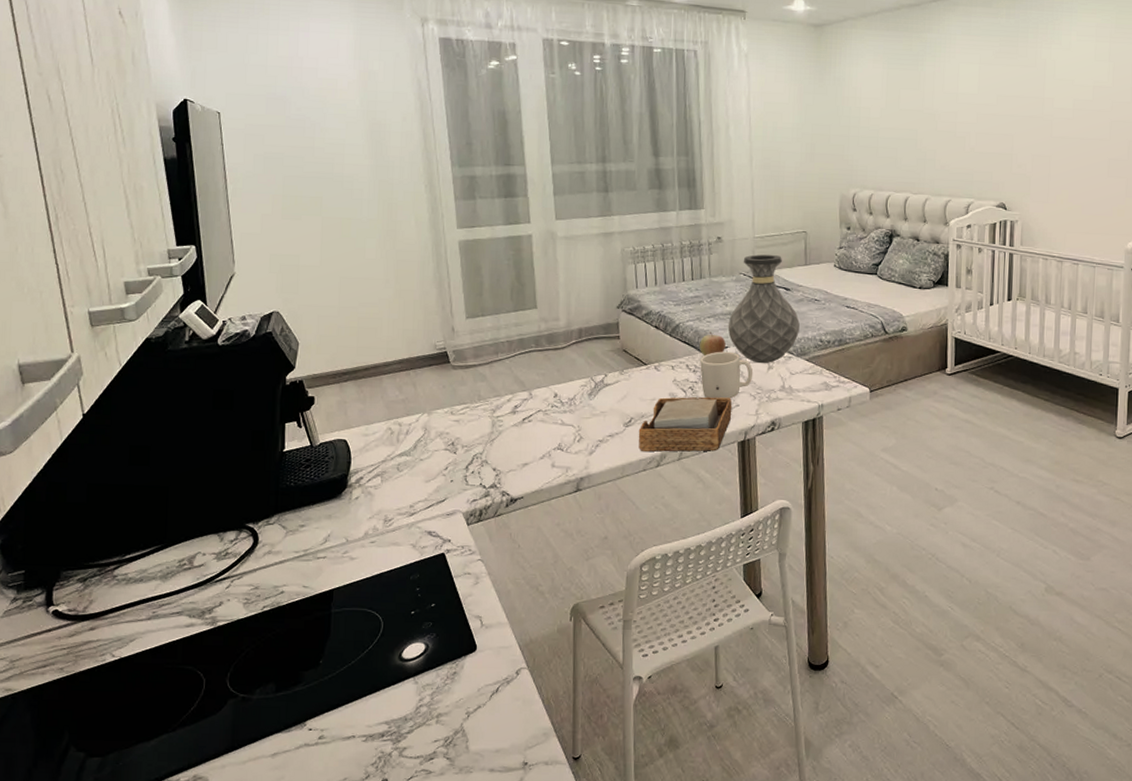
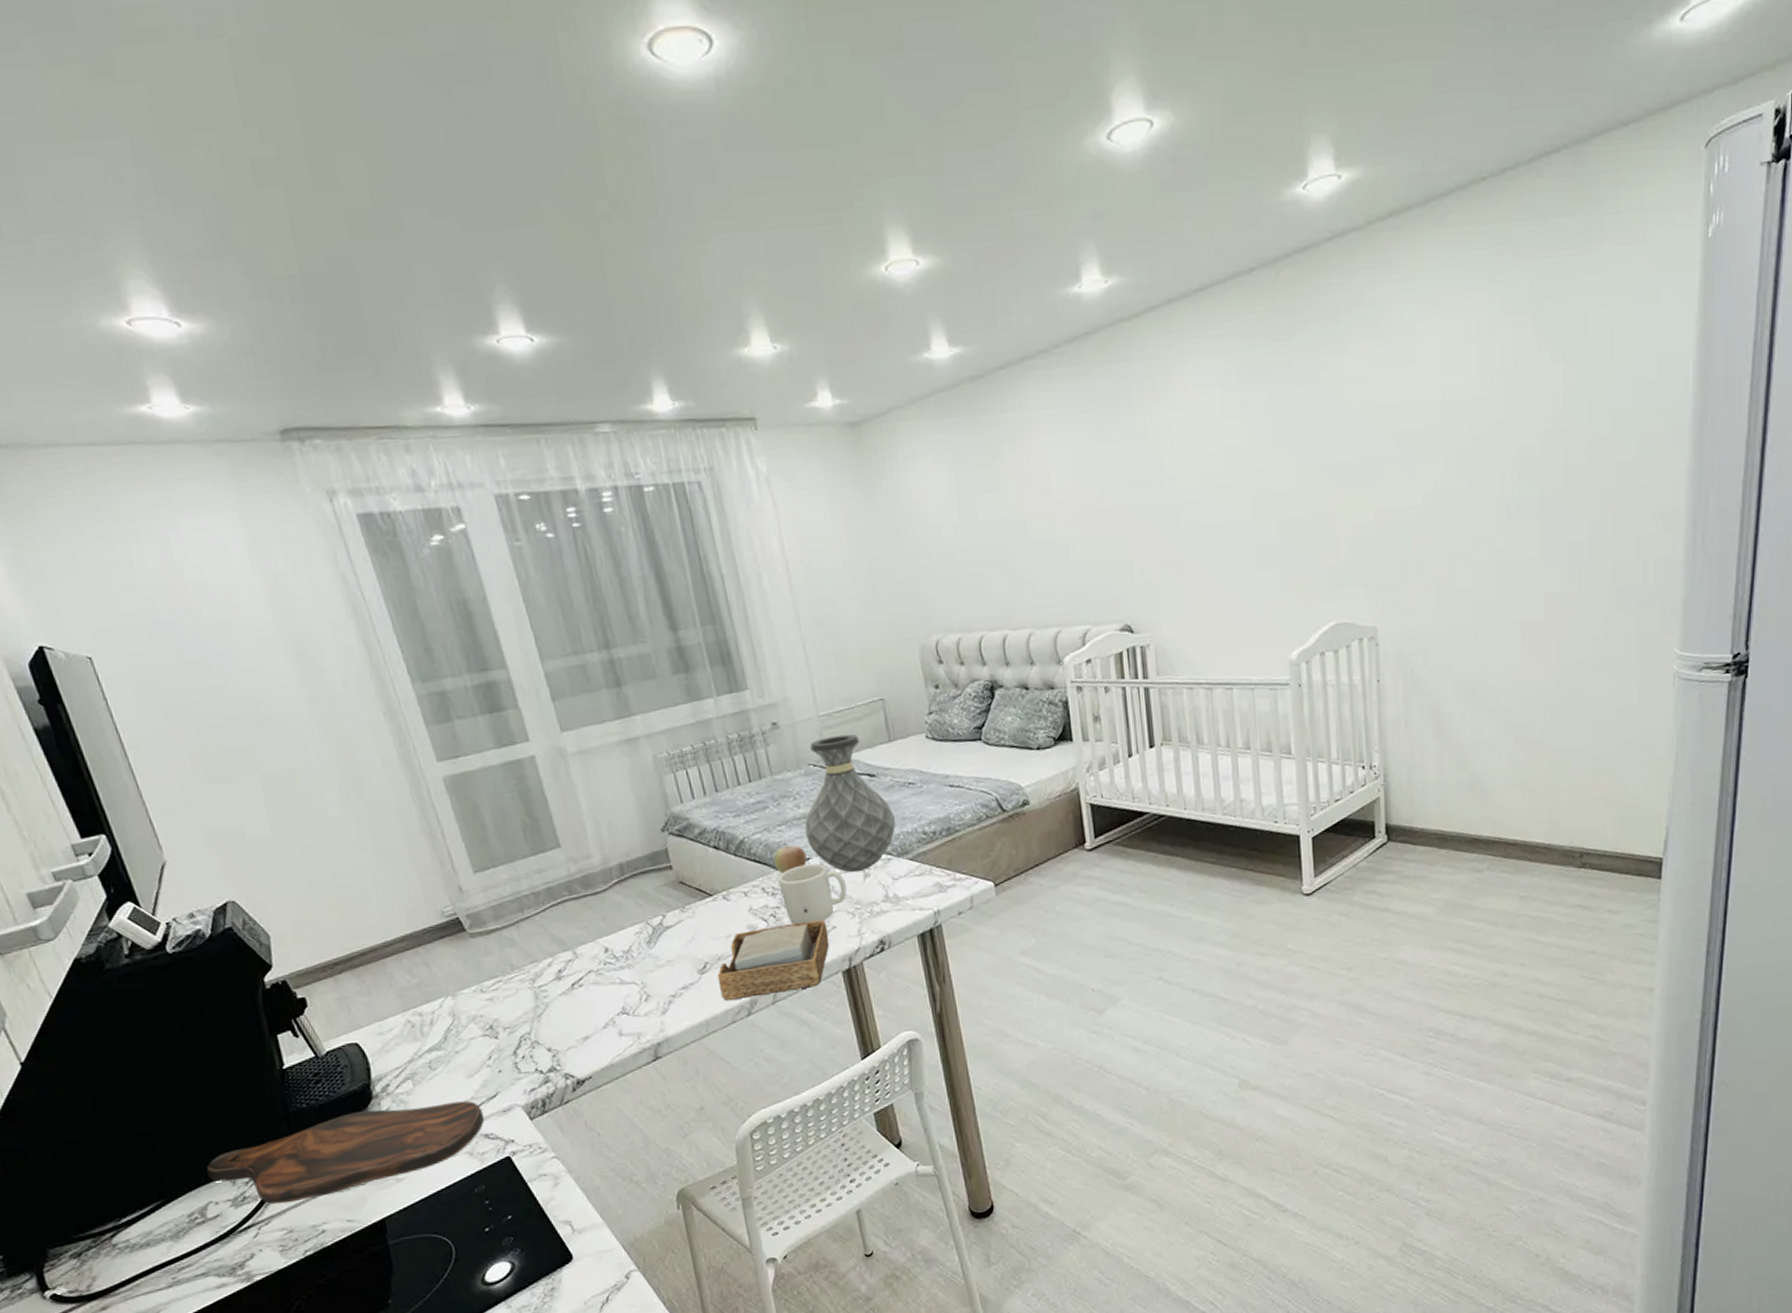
cutting board: none [202,496,432,564] -> present [206,1100,485,1204]

